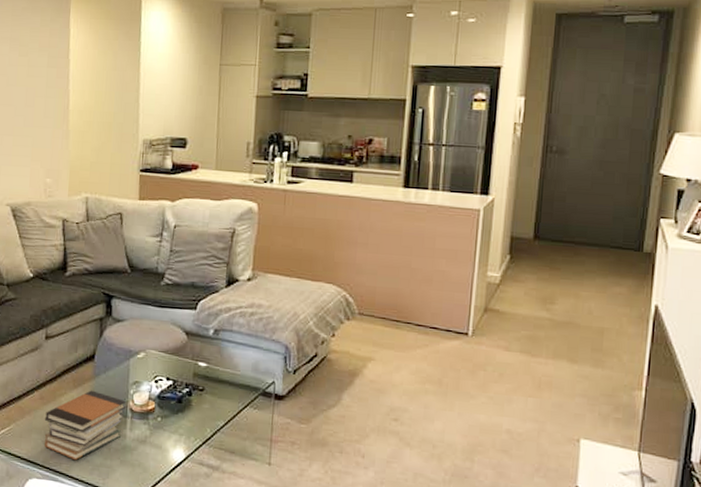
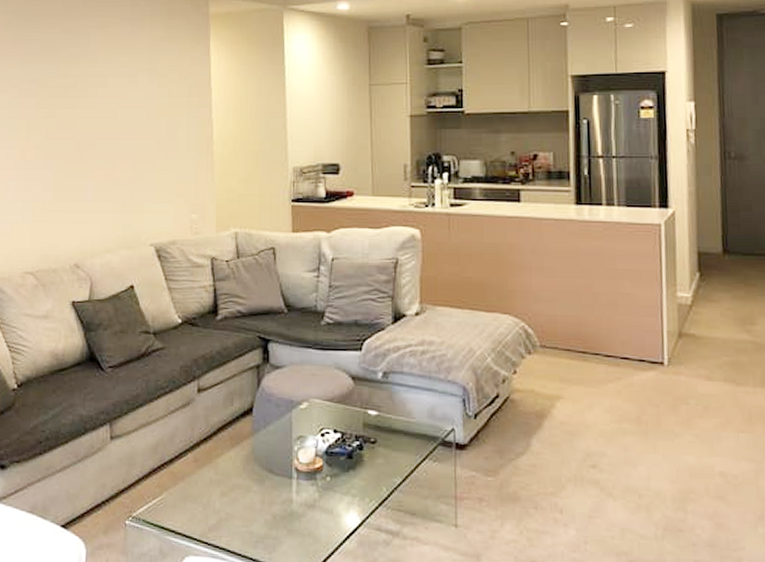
book stack: present [44,390,127,461] -> none [200,448,291,533]

